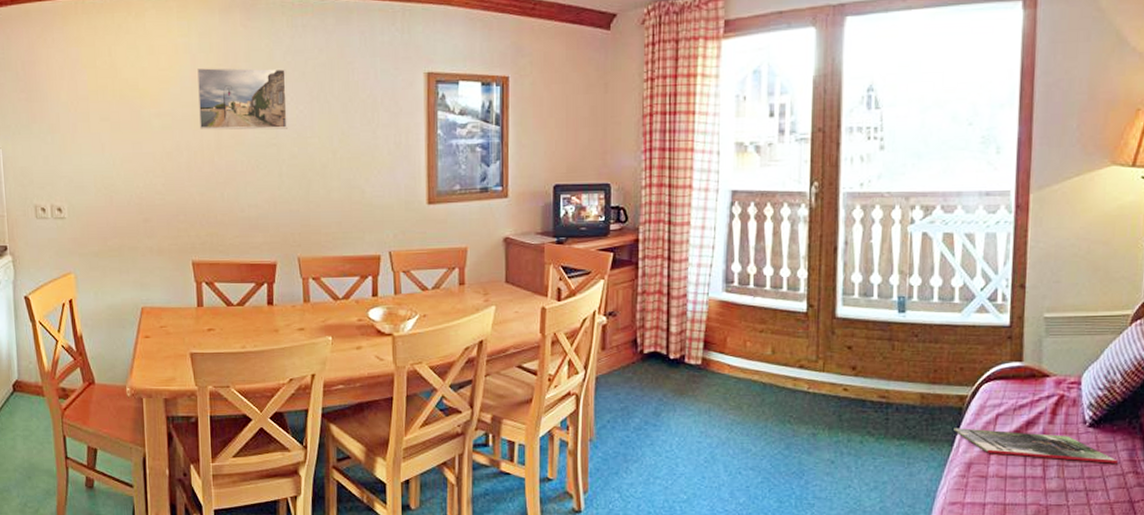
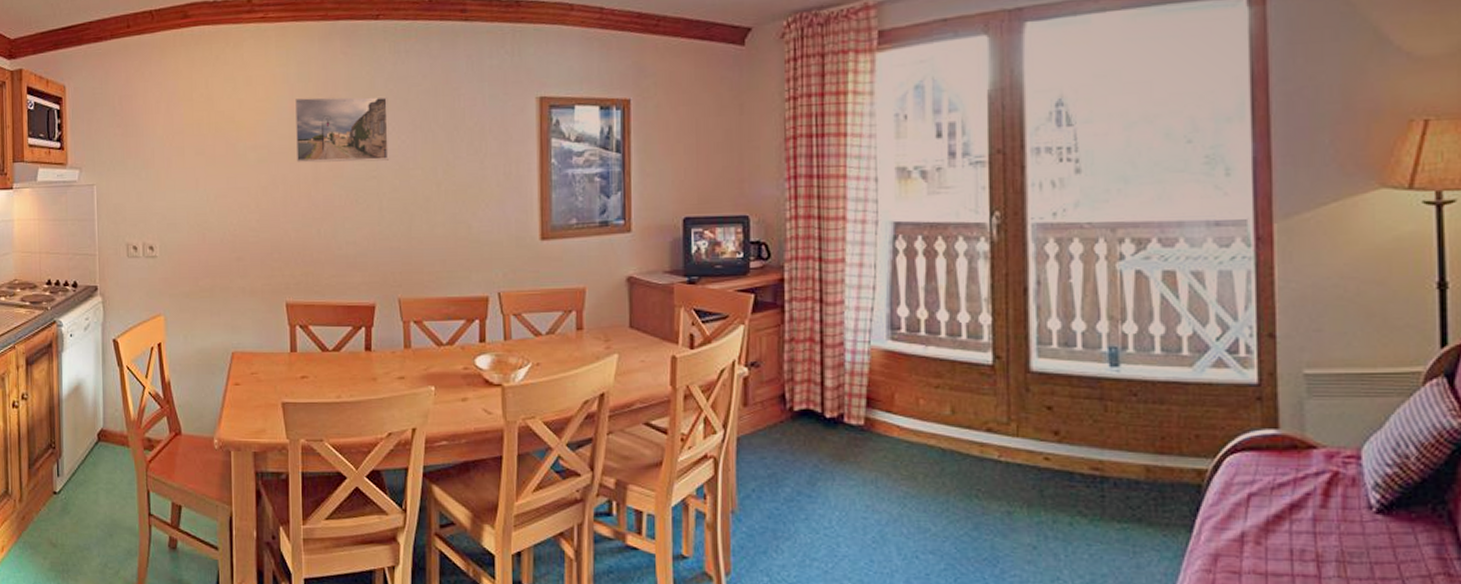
magazine: present [953,428,1118,464] -> none [1191,510,1421,562]

